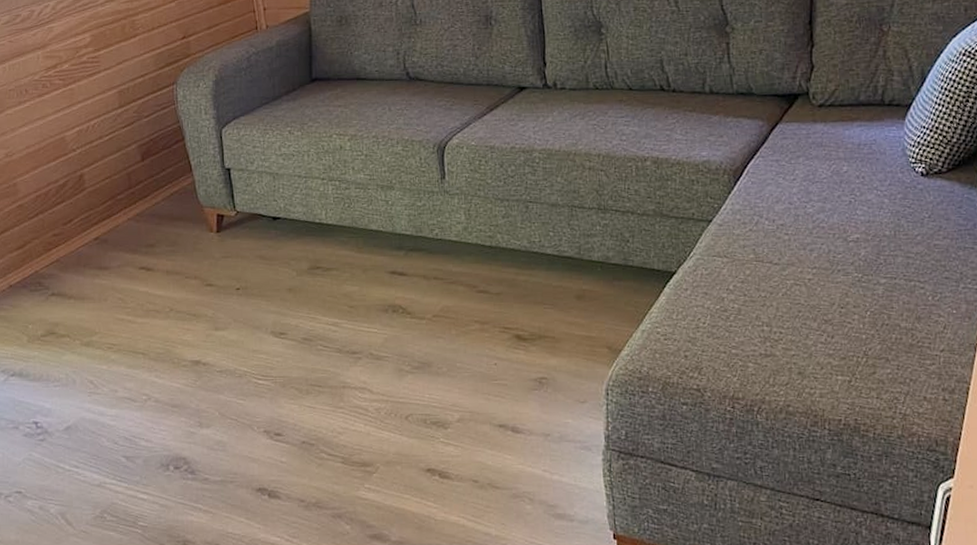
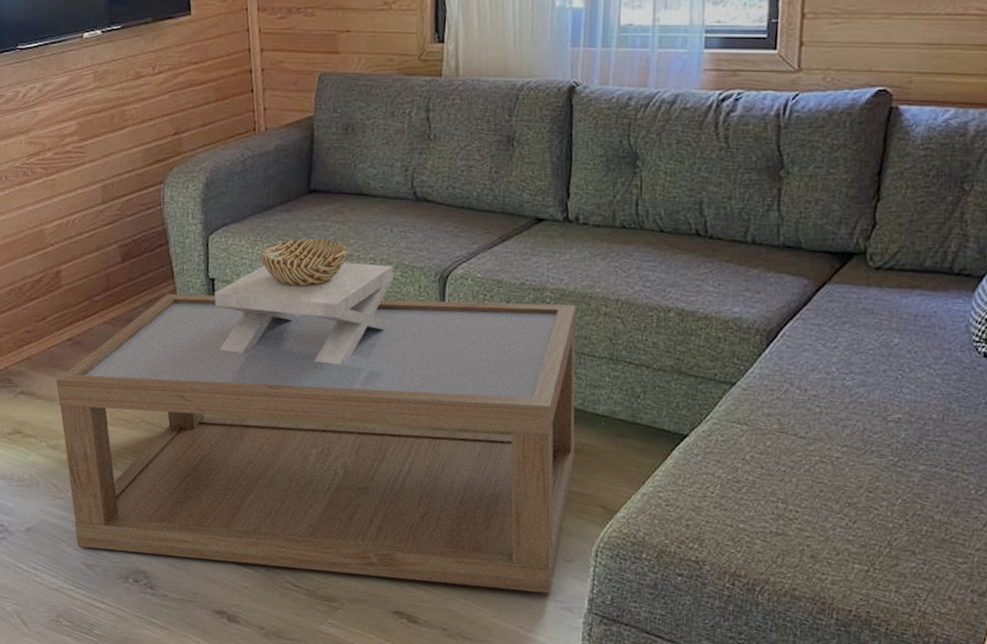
coffee table: none [86,162,578,441] -> present [56,294,577,594]
decorative bowl: none [230,122,401,238] -> present [214,238,395,365]

